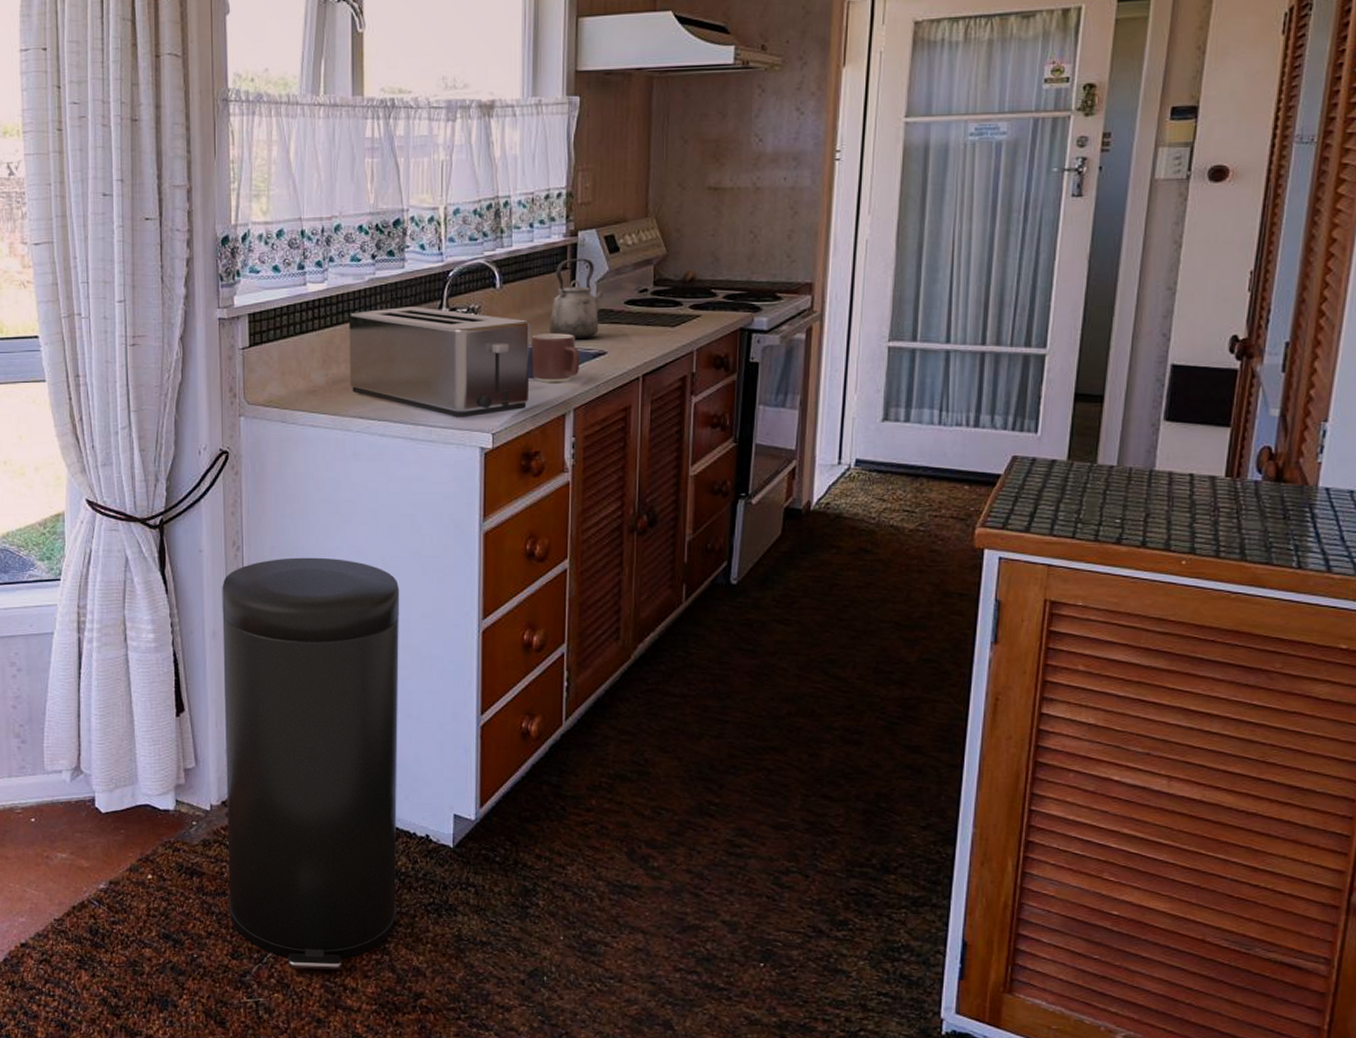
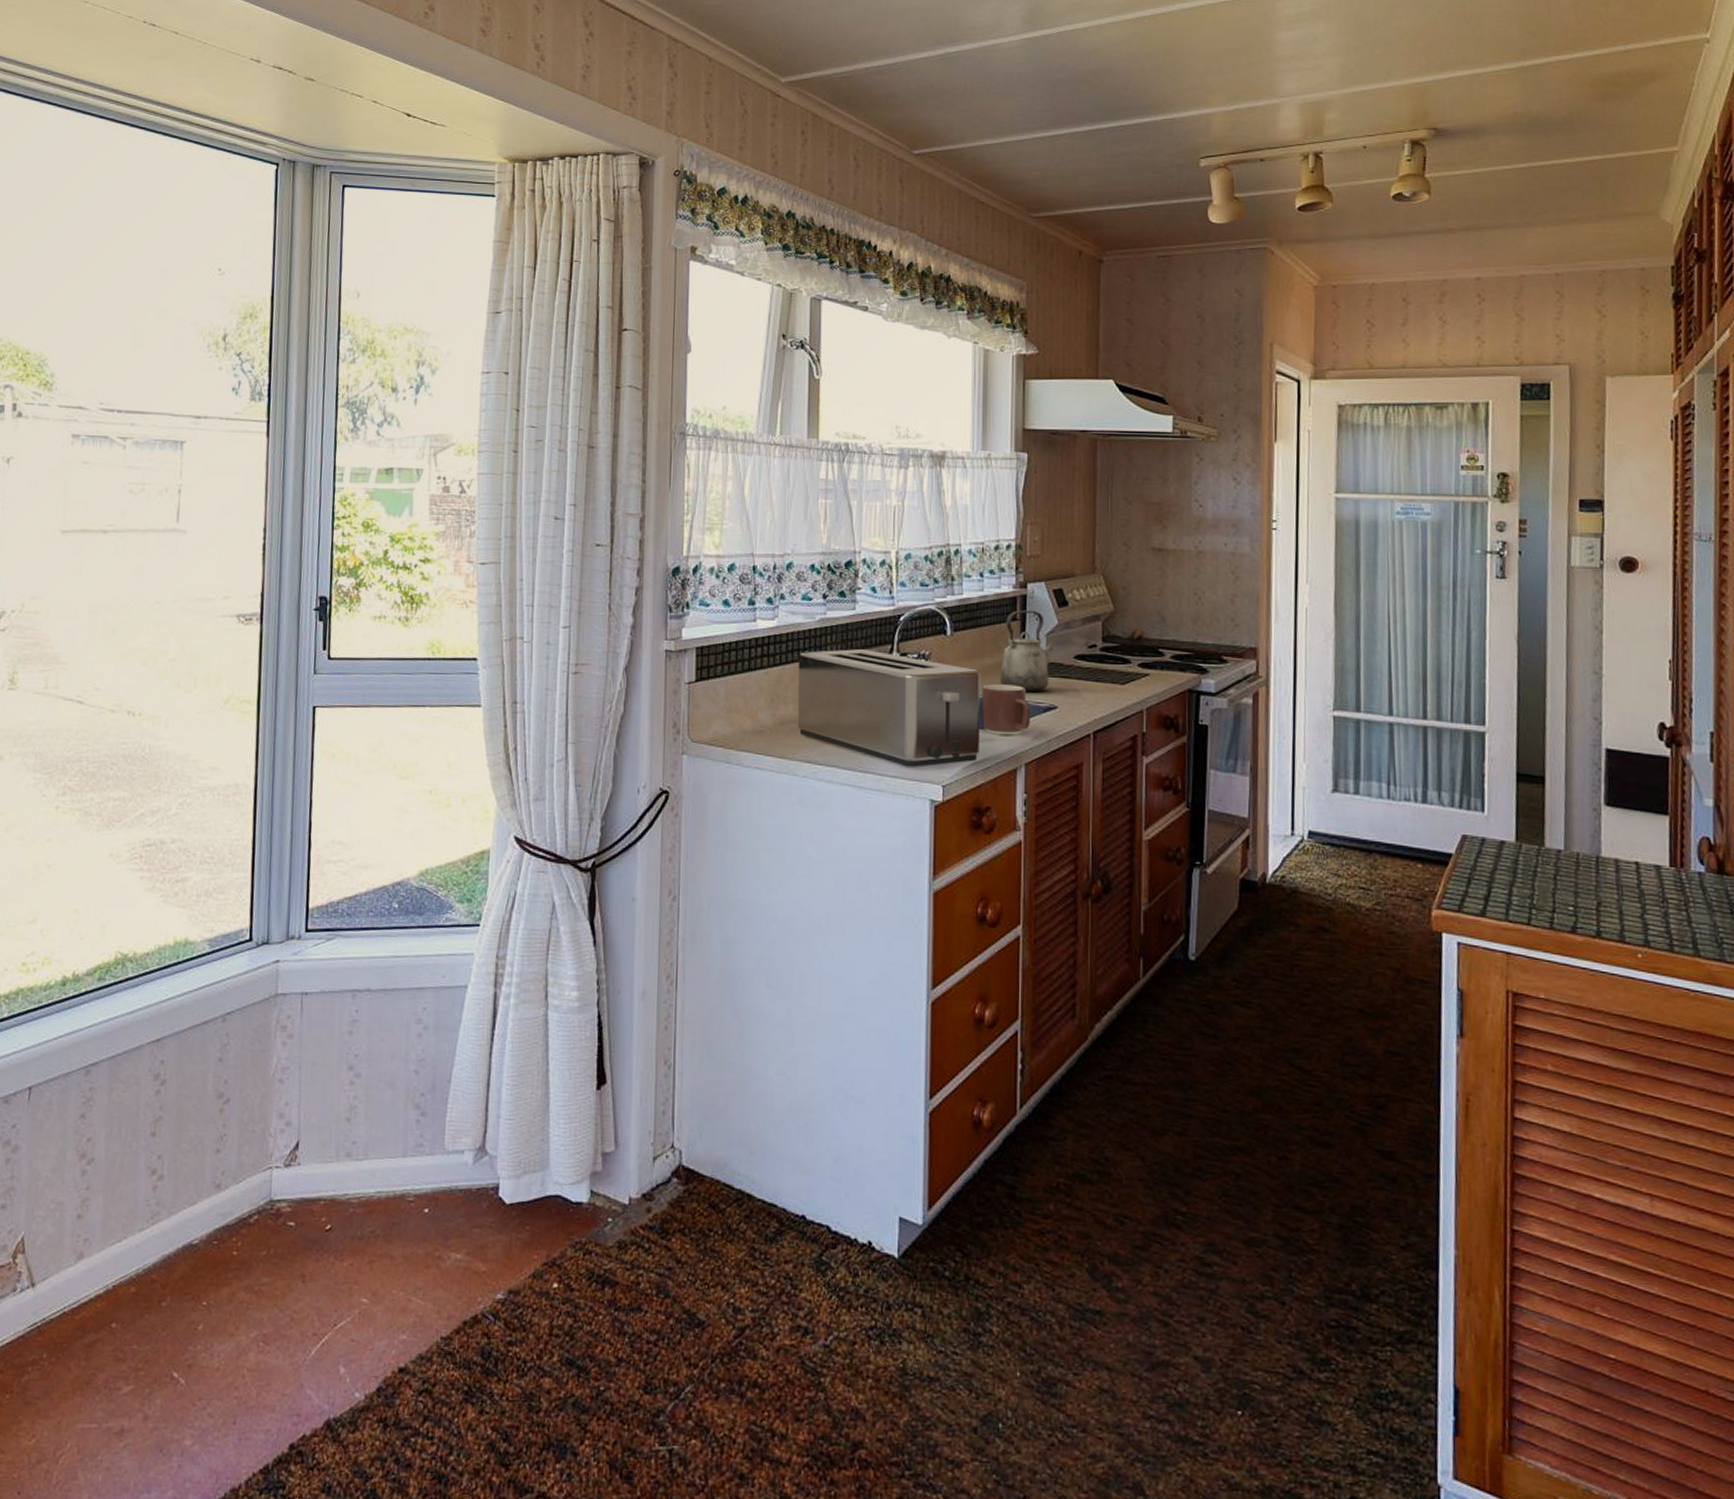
pedal bin: present [222,557,400,970] -> none [643,911,845,1410]

